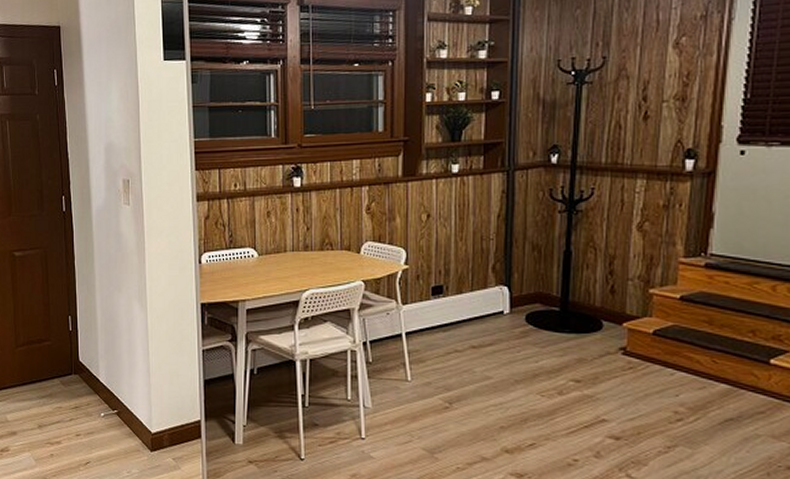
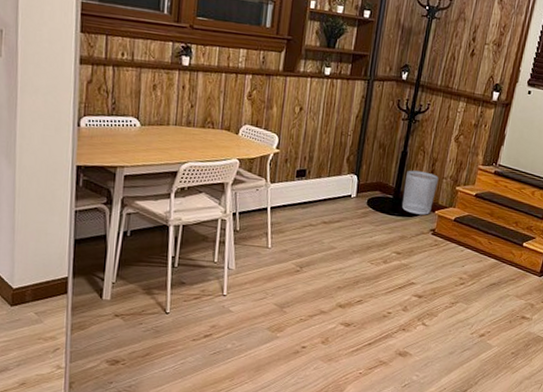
waste bin: none [573,273,622,329] -> present [401,170,439,215]

